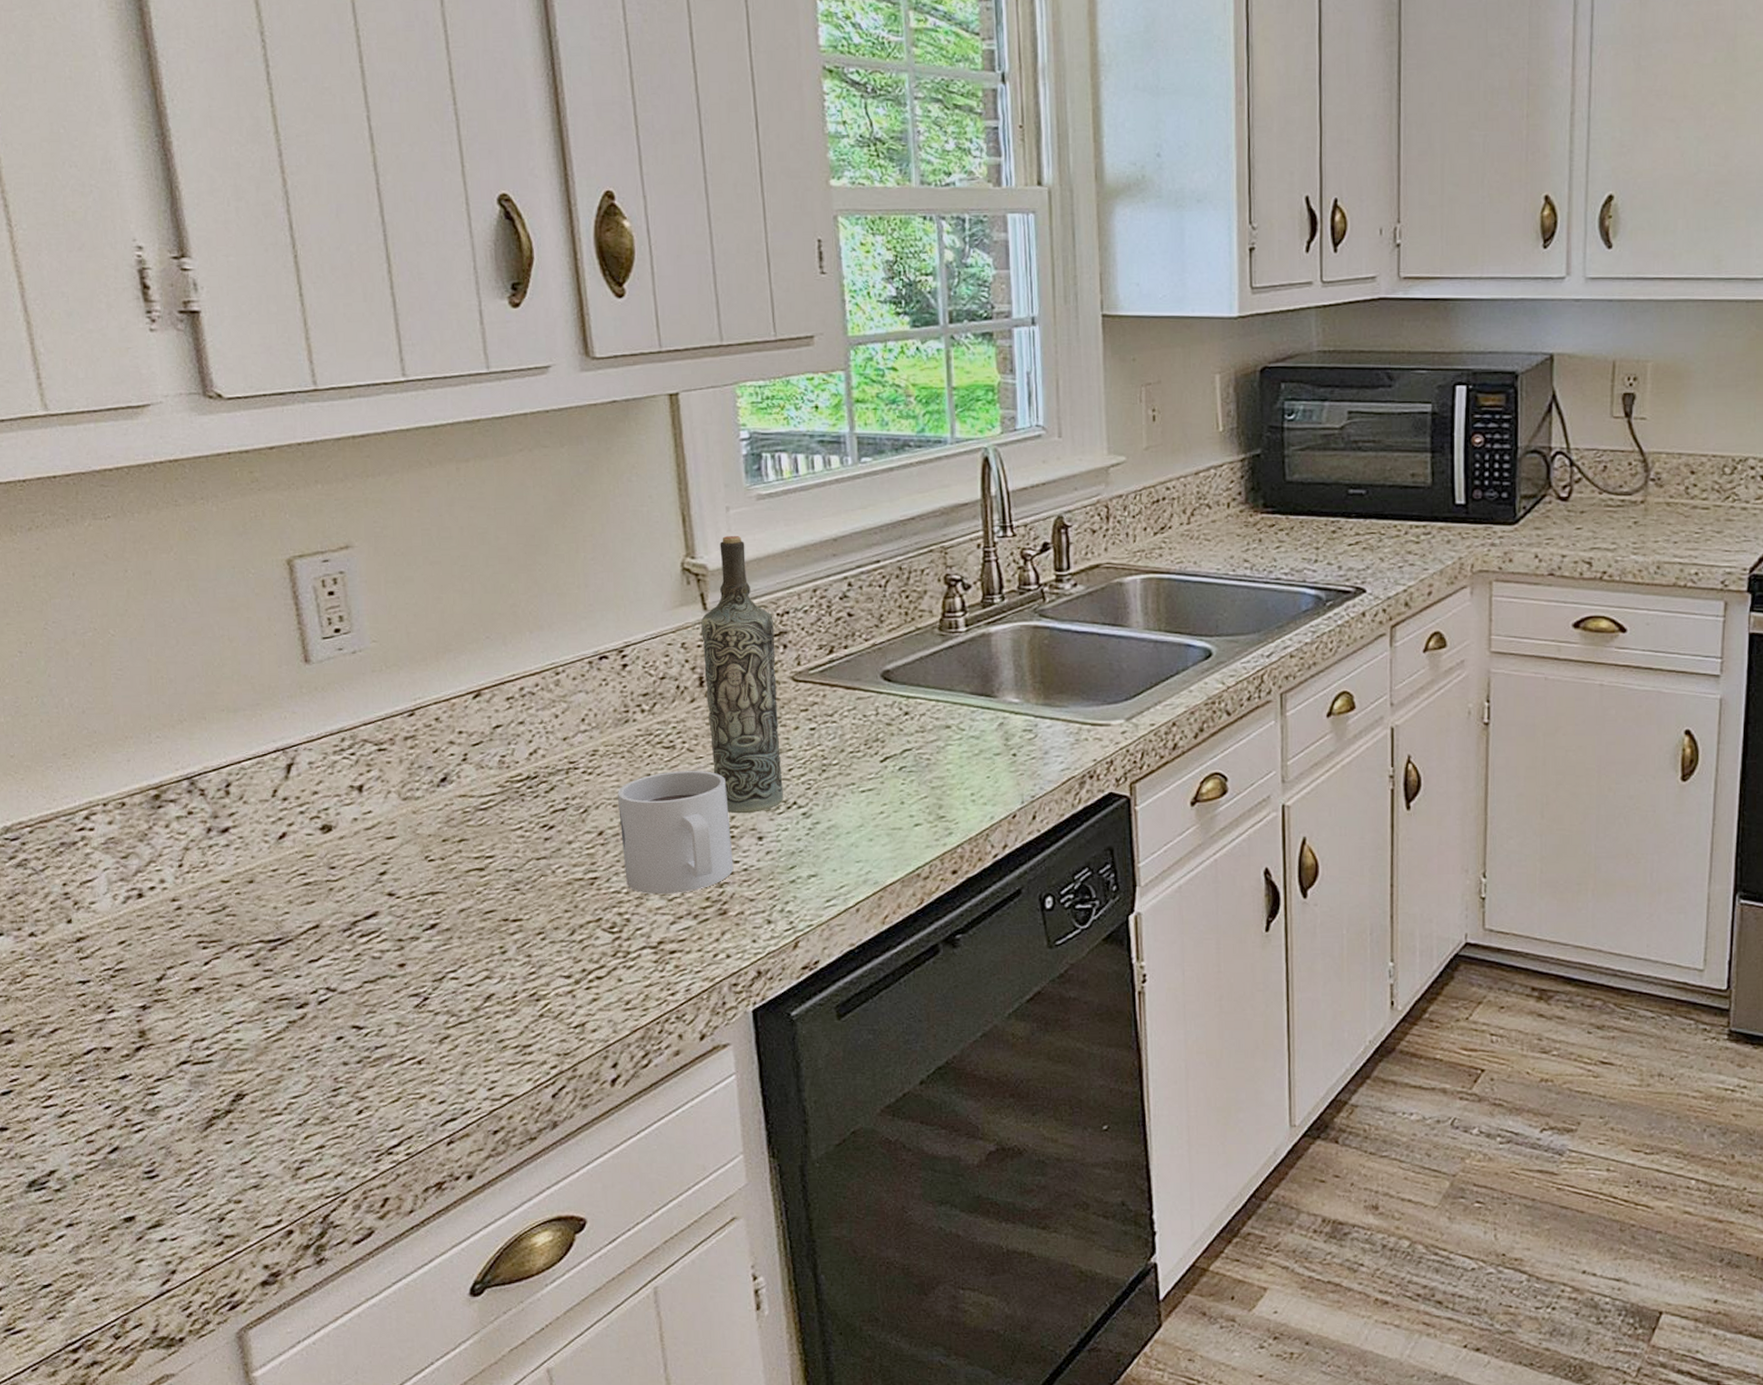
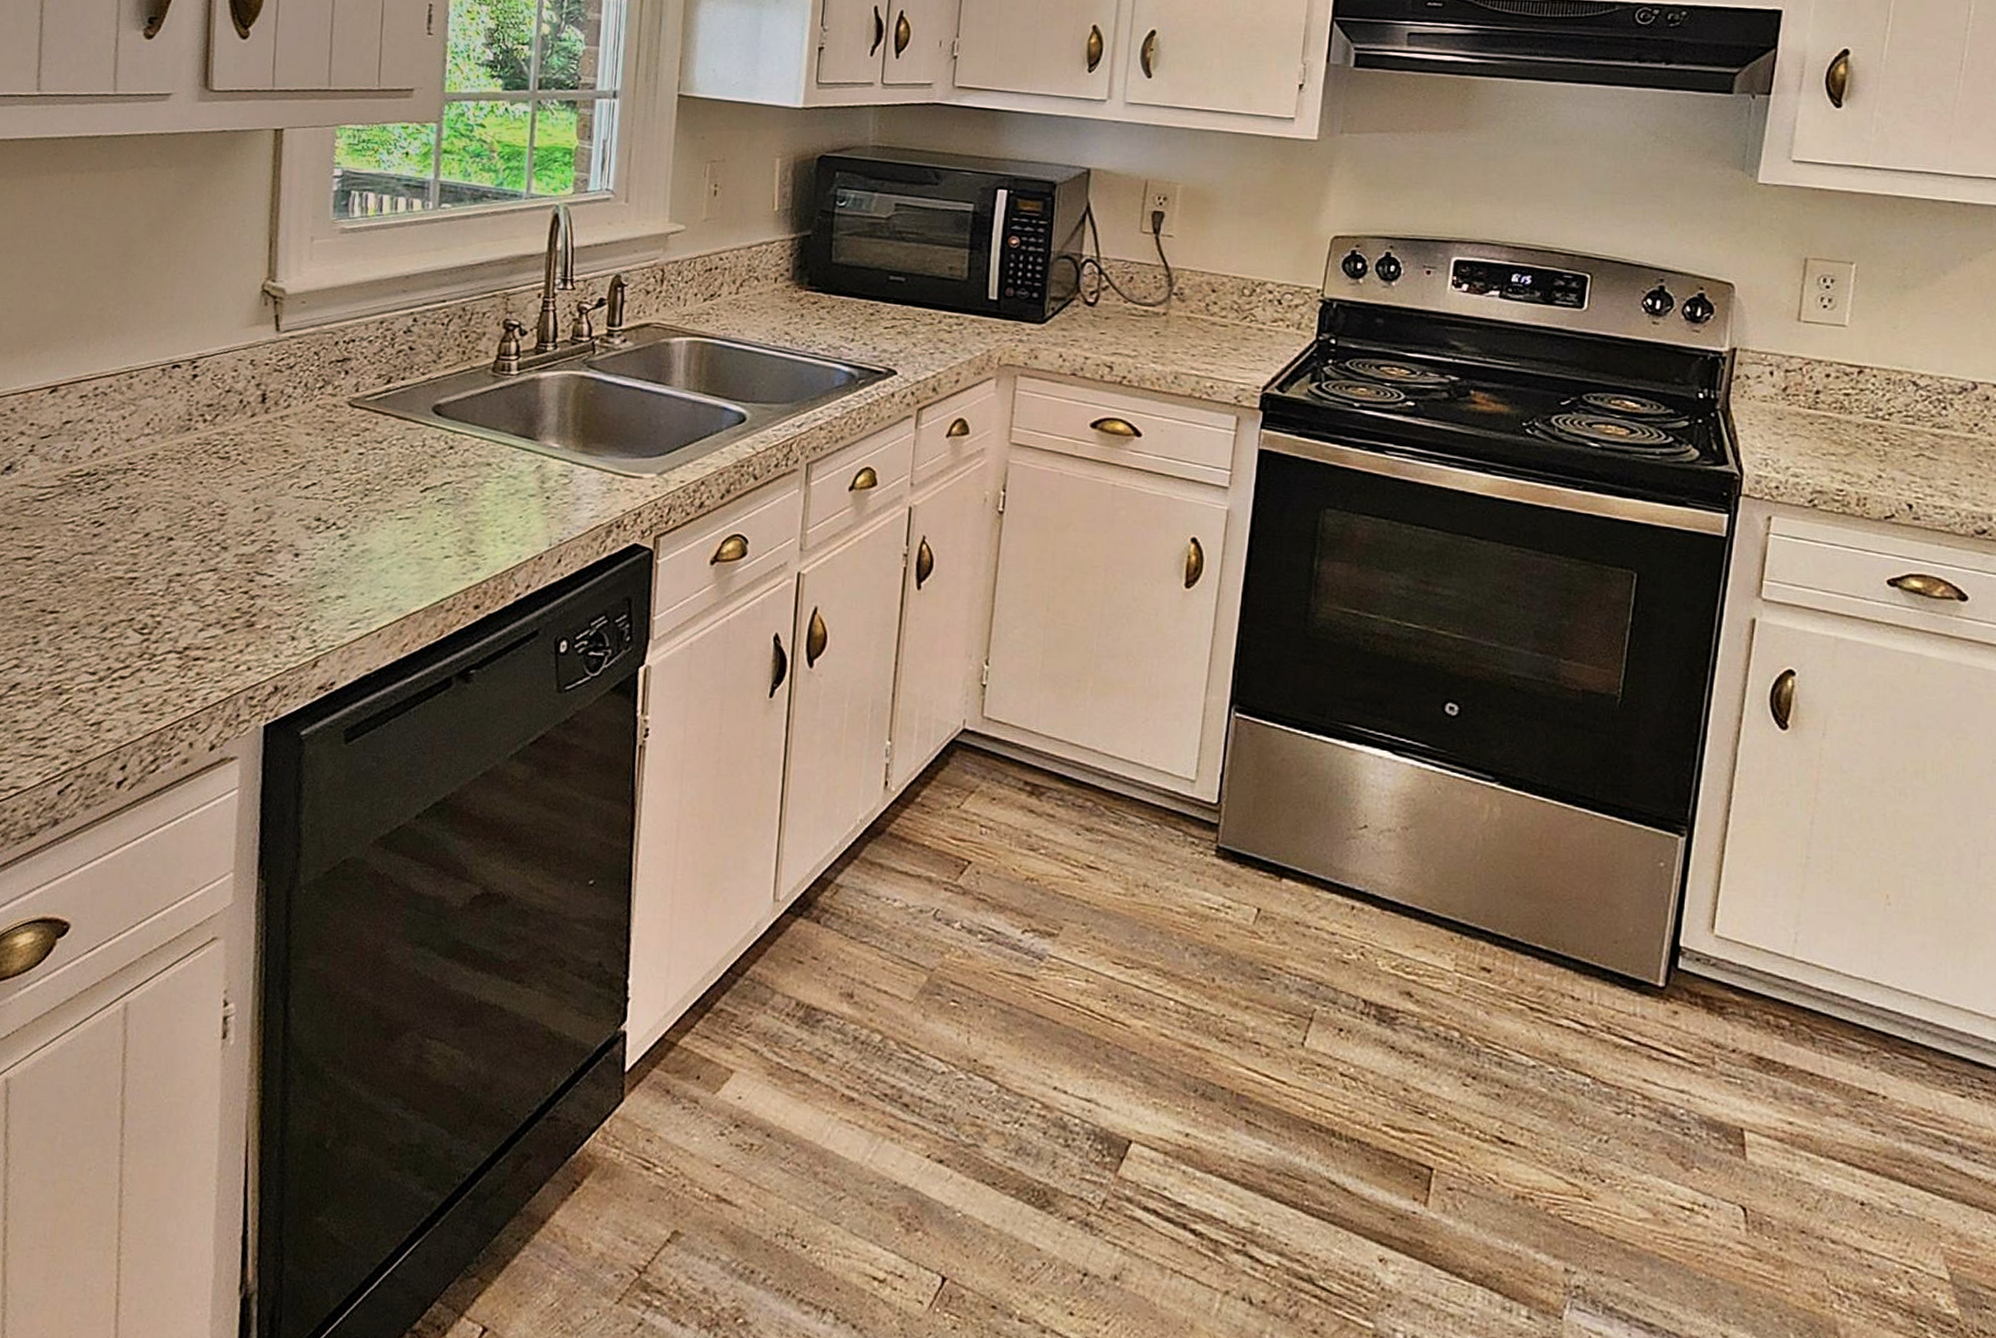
mug: present [617,770,734,895] -> none [163,481,273,602]
bottle: present [701,536,783,814] -> none [262,264,340,530]

